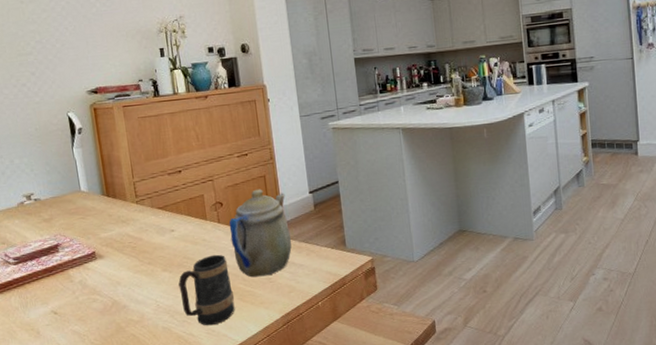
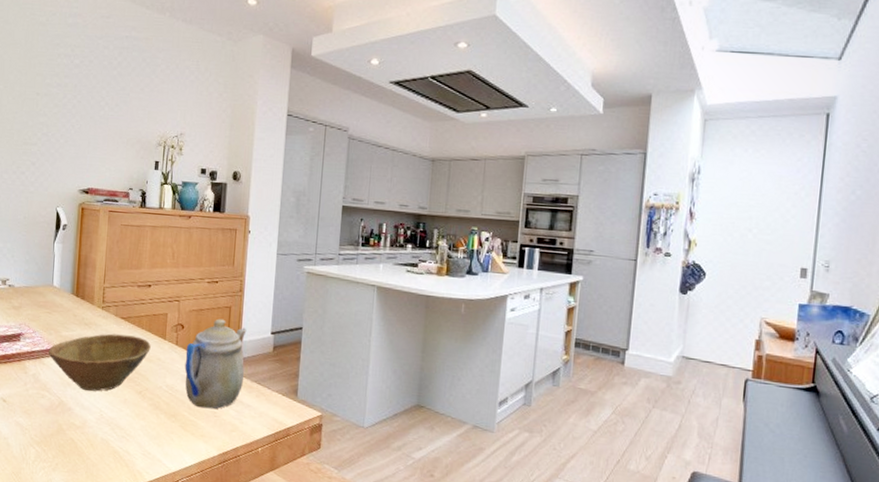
bowl: none [90,222,194,286] -> present [49,333,151,392]
mug: present [178,254,235,326] -> none [125,376,177,448]

